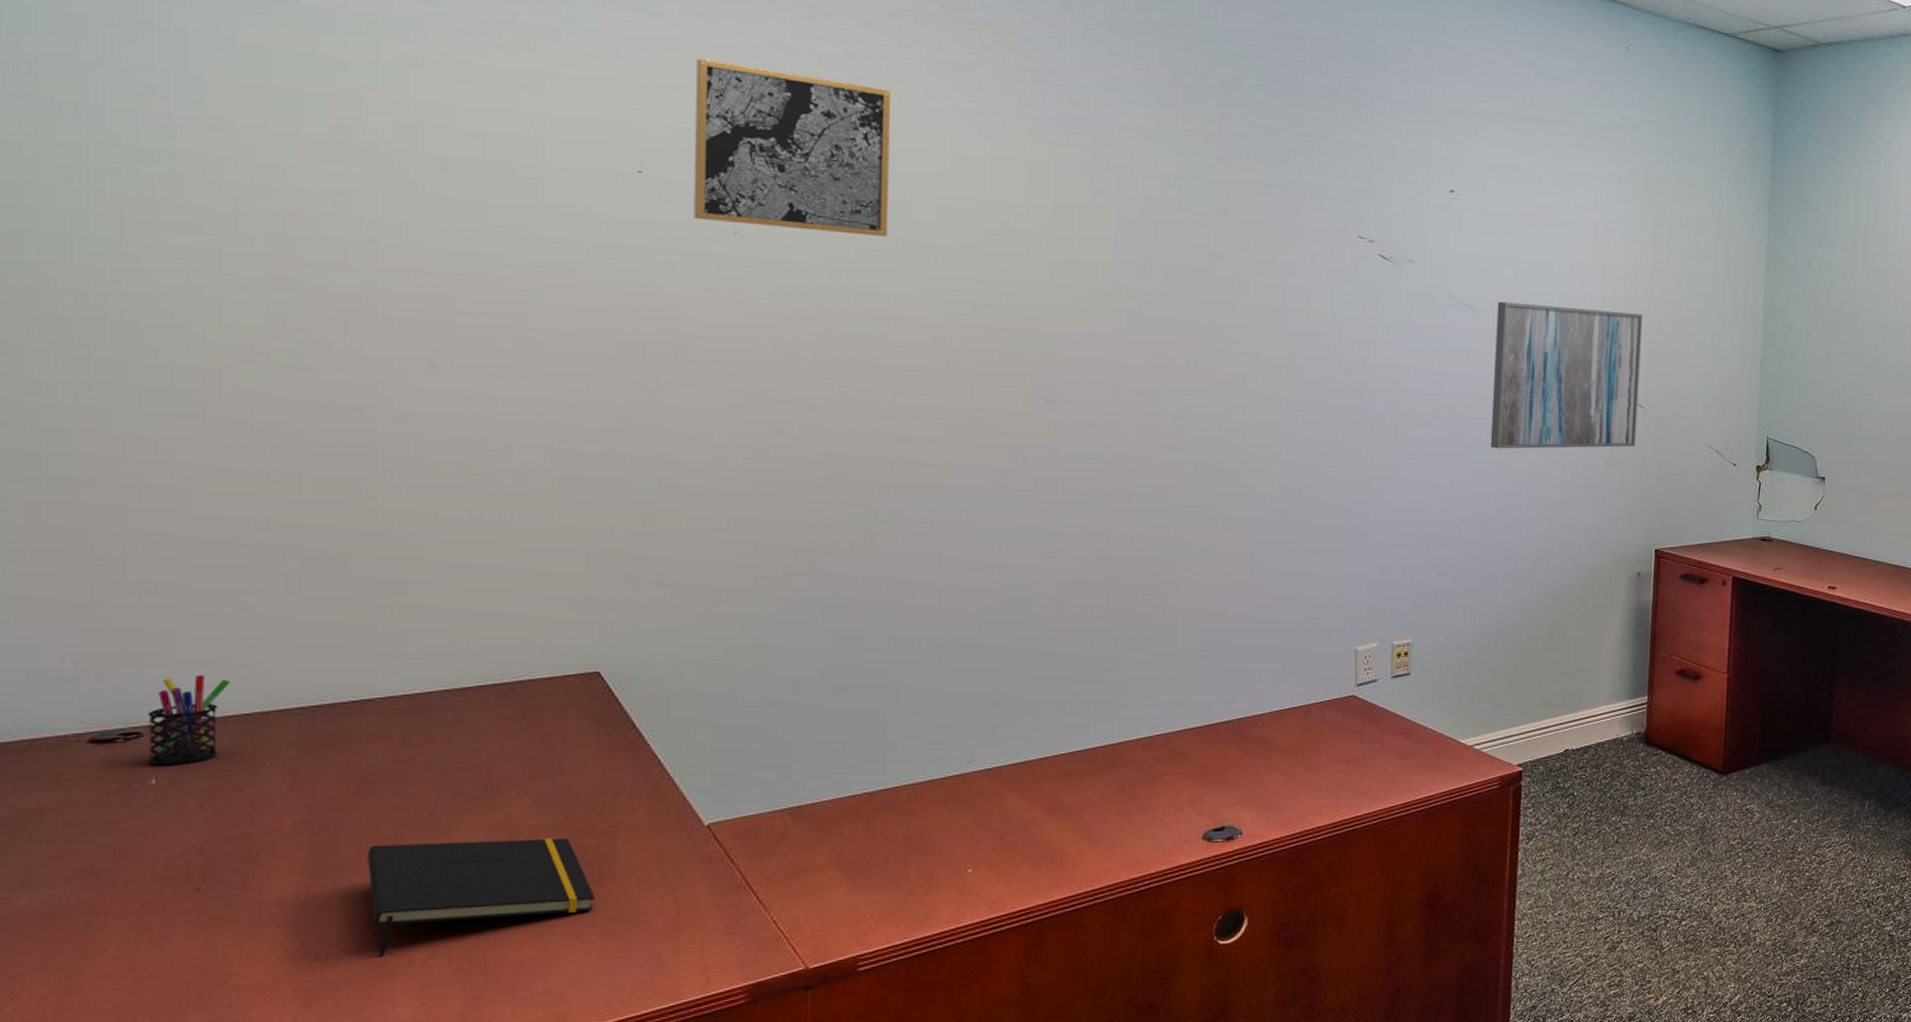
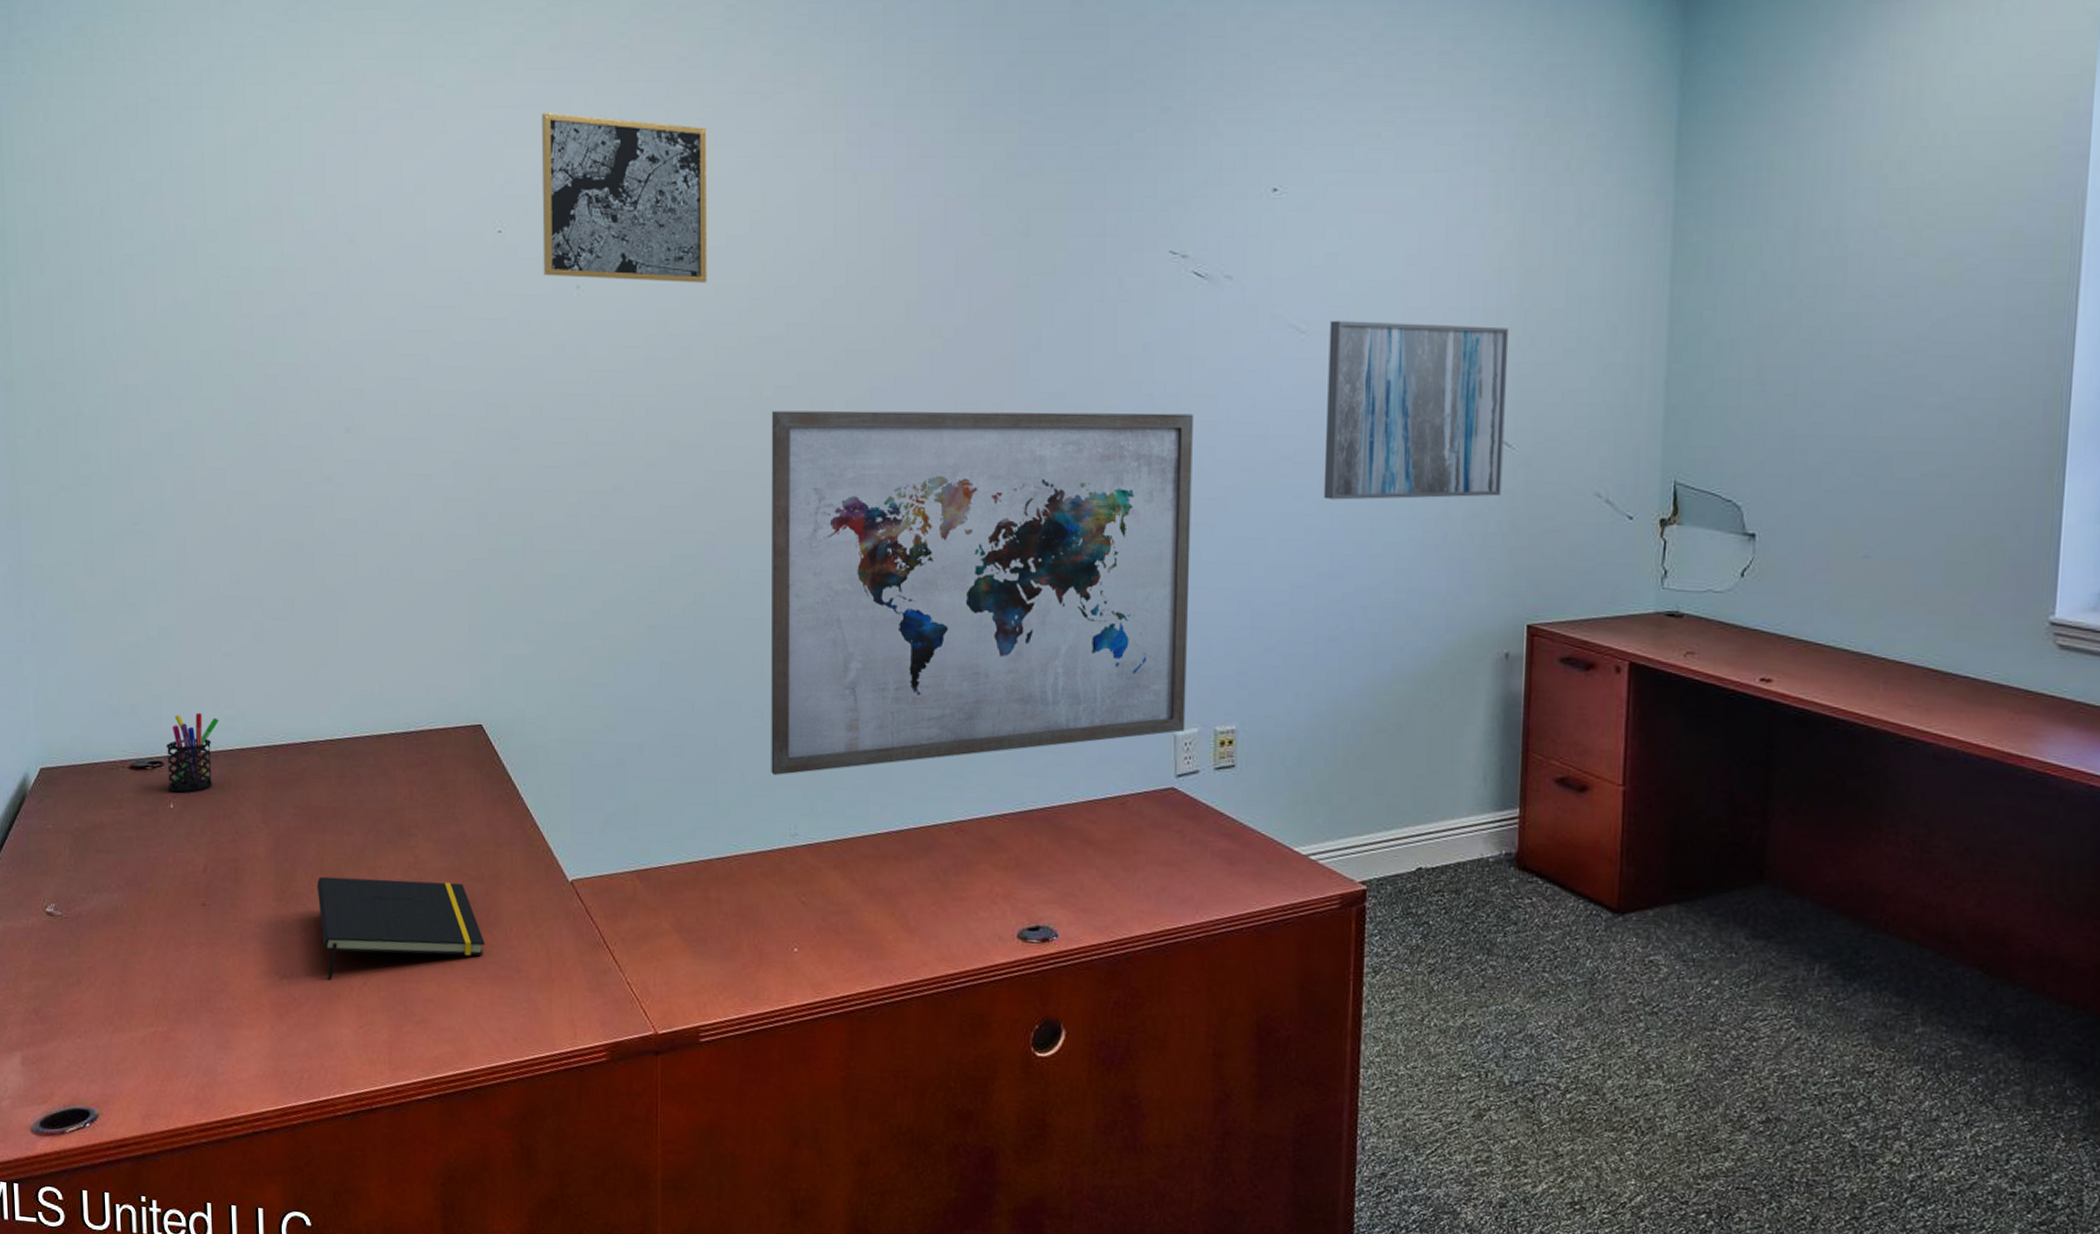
wall art: none [947,360,1377,705] -> present [770,410,1193,775]

